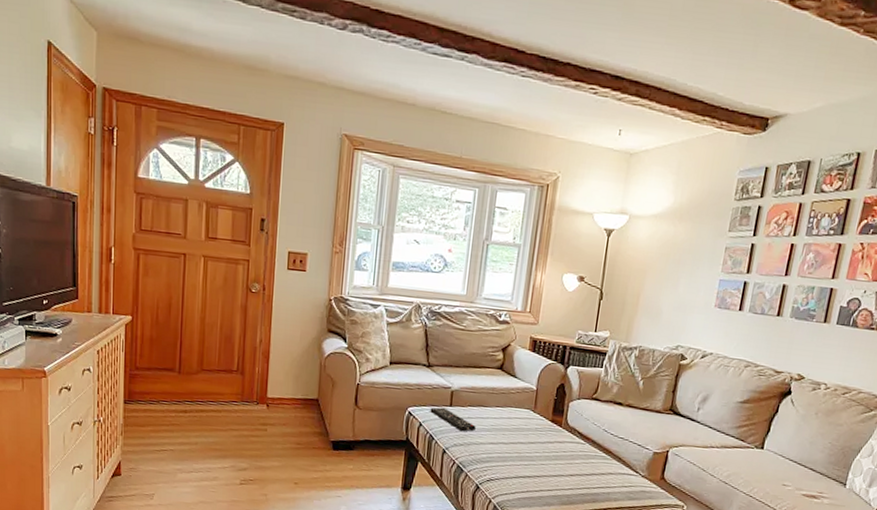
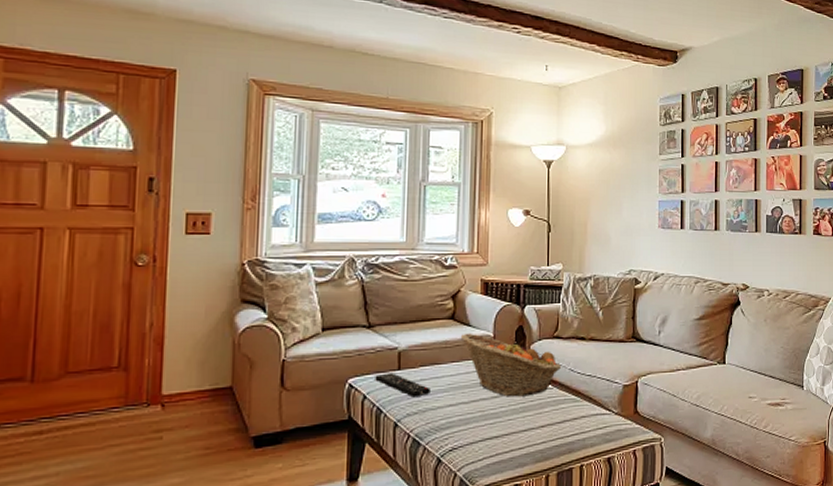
fruit basket: none [506,383,597,447] -> present [460,333,562,397]

